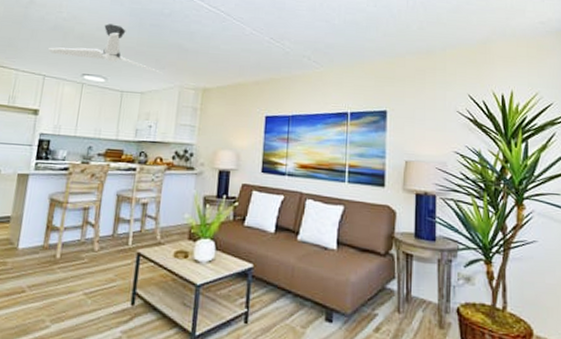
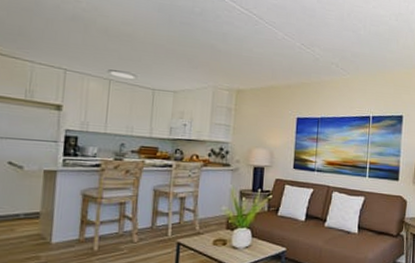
ceiling fan: present [48,24,165,75] -> none [68,18,197,75]

